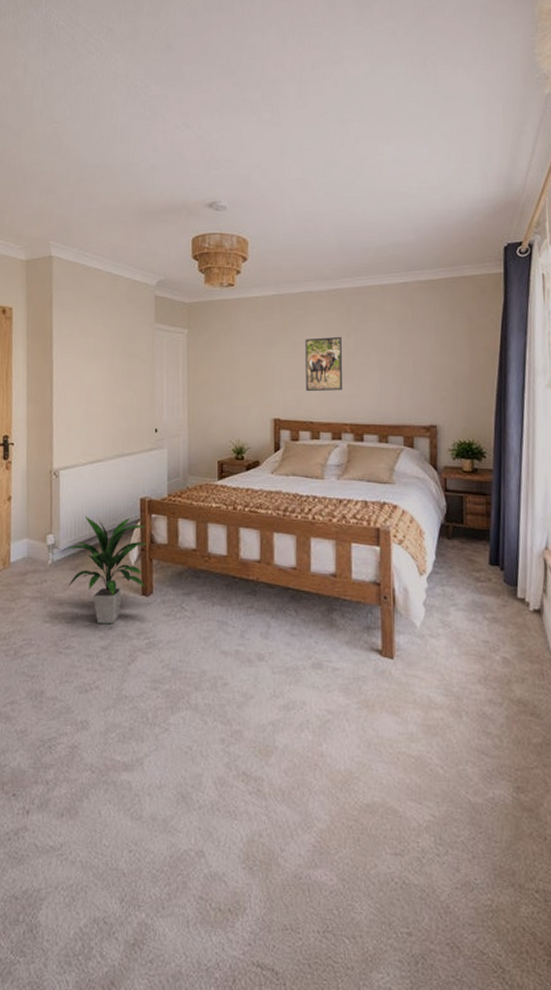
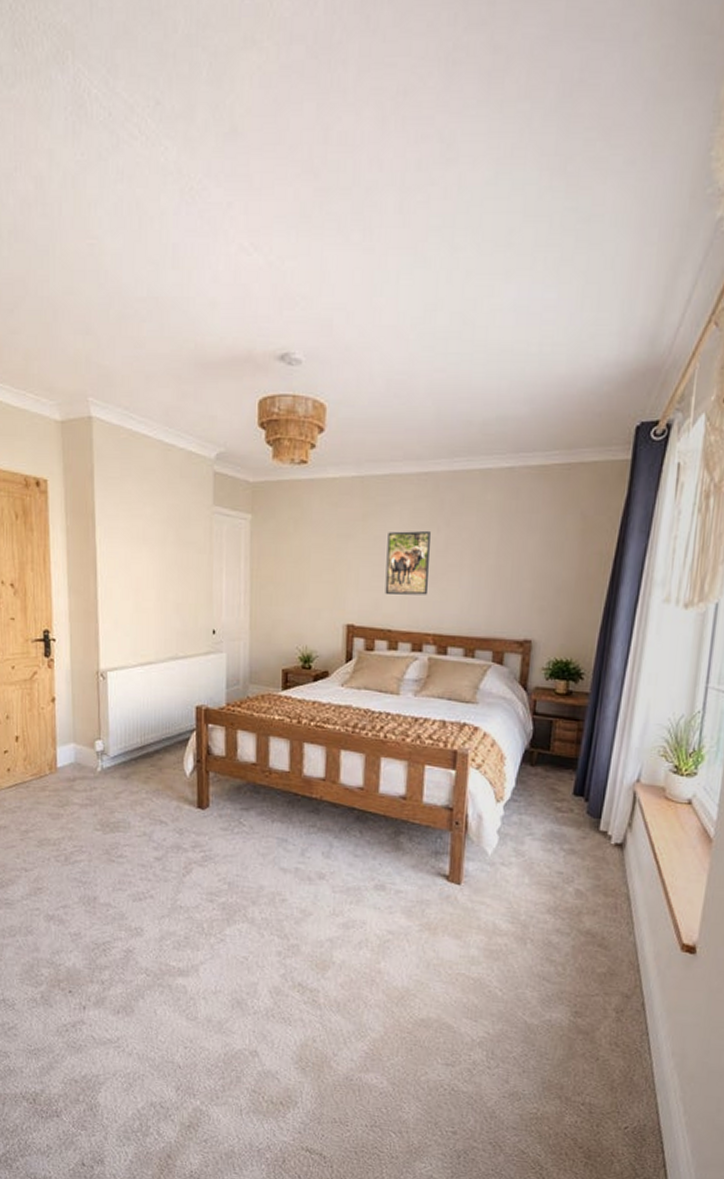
indoor plant: present [67,515,149,624] -> none [118,722,205,835]

